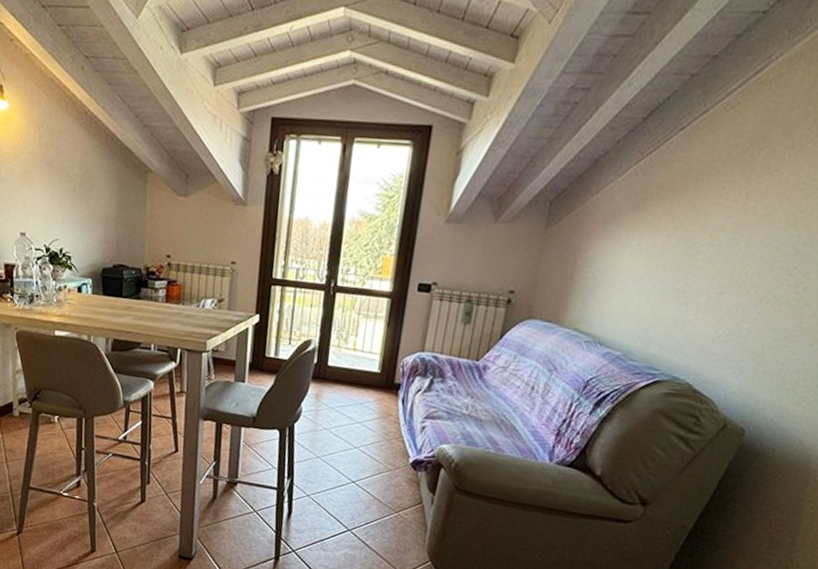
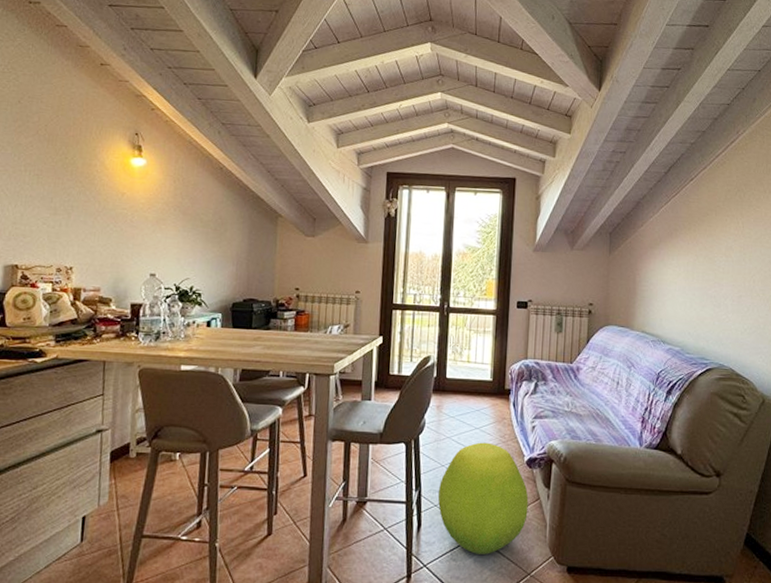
ottoman: none [310,437,410,550] -> present [437,442,529,555]

